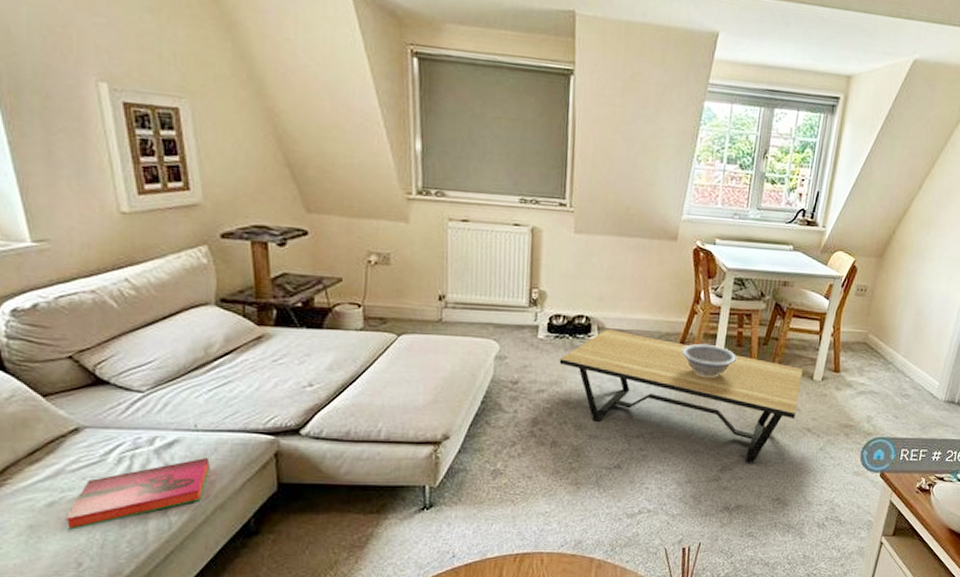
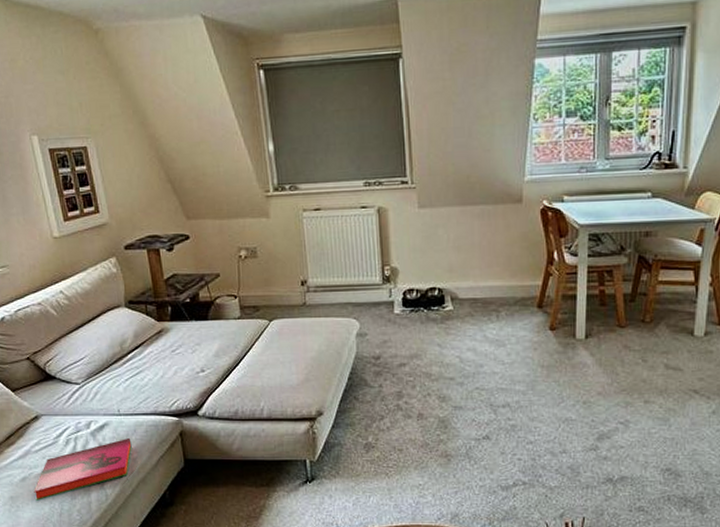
coffee table: present [559,329,803,463] -> none [417,299,680,431]
decorative bowl: present [681,343,738,379] -> none [540,305,602,342]

